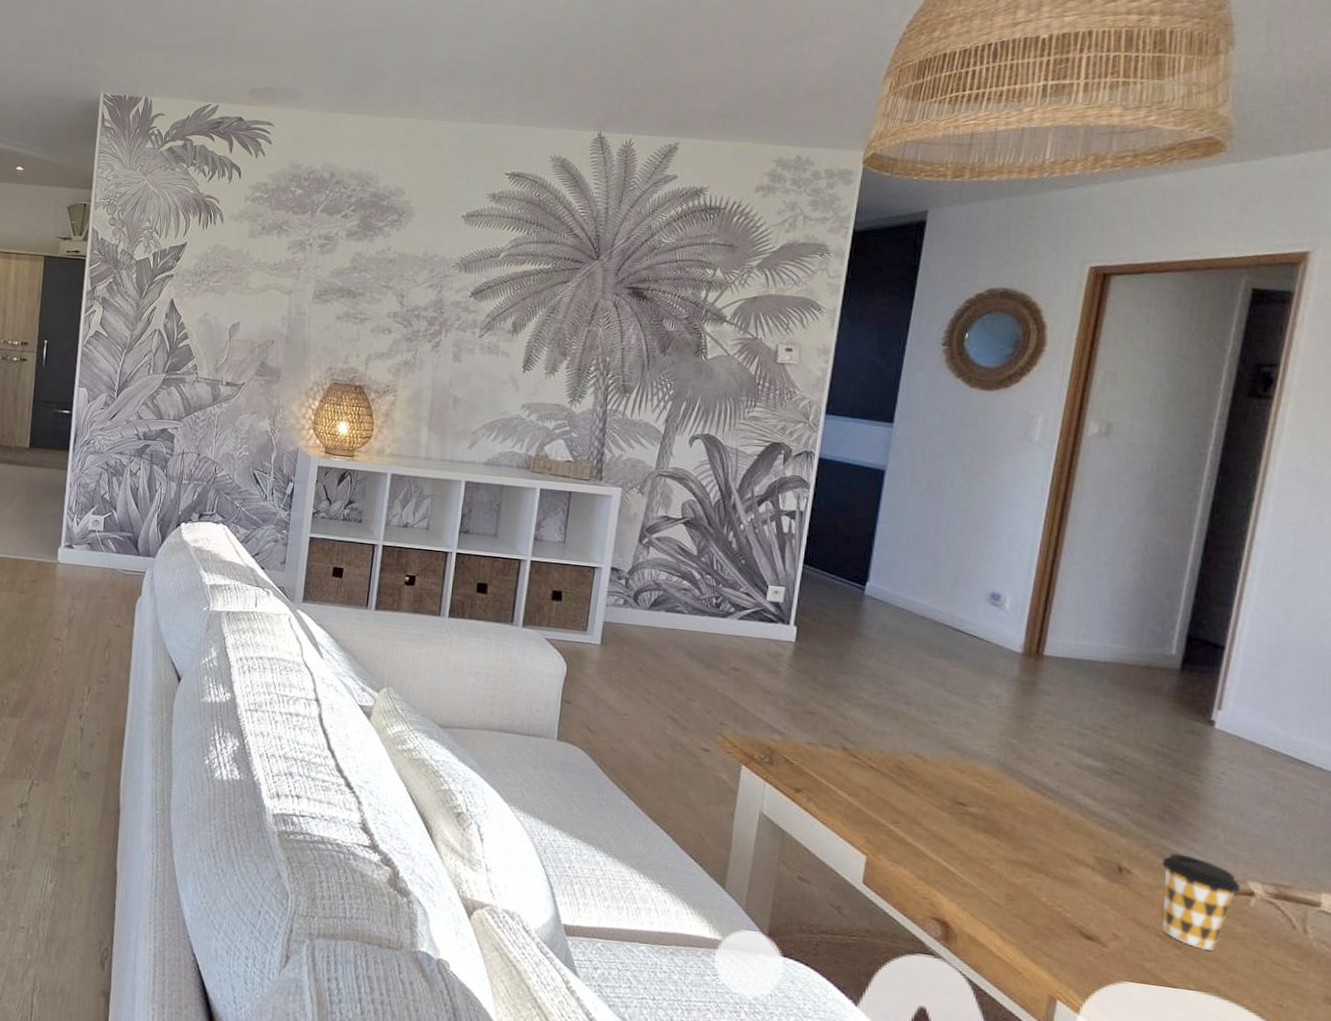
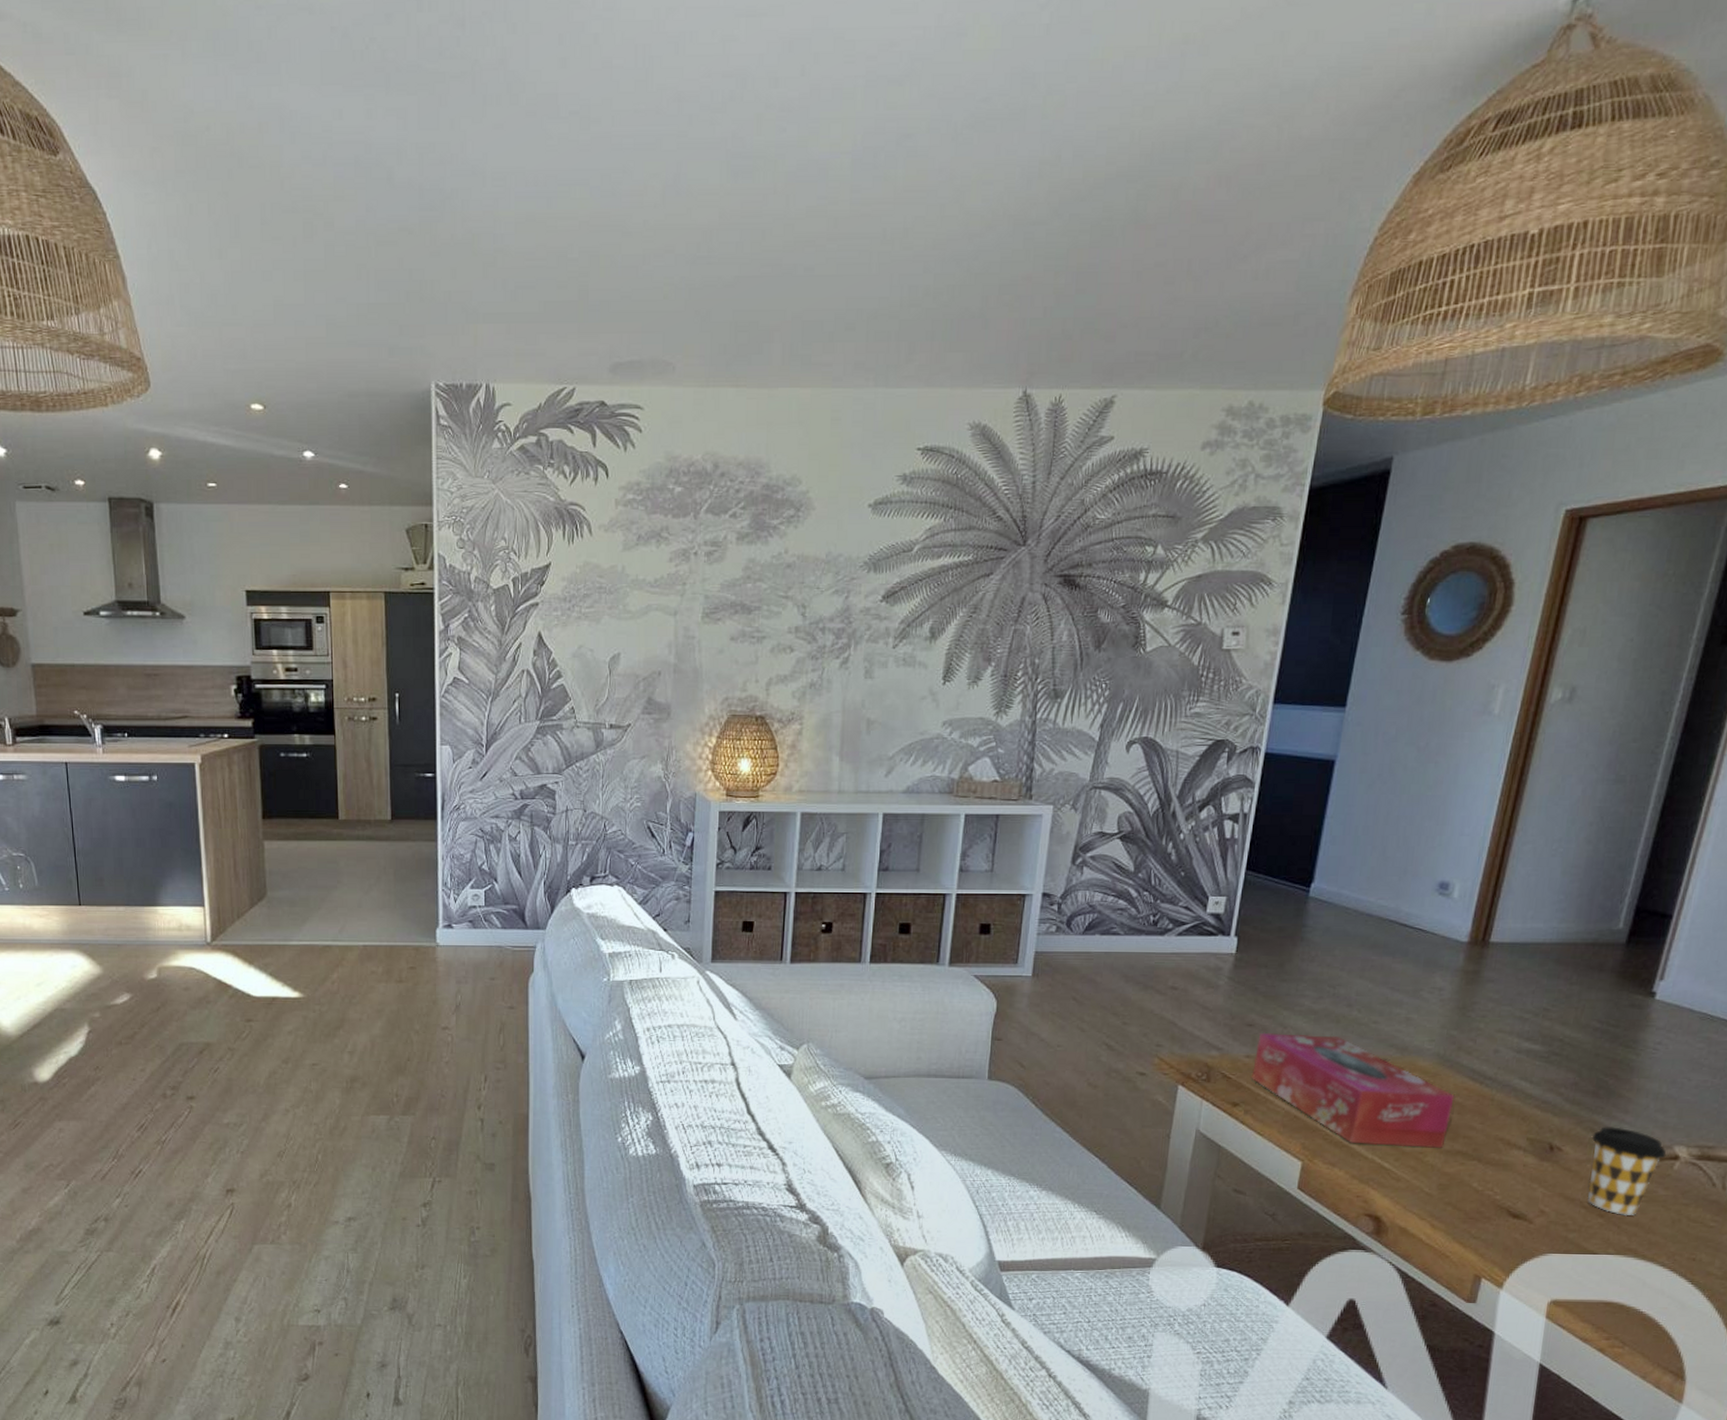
tissue box: none [813,721,1018,857] -> present [1251,1032,1455,1149]

